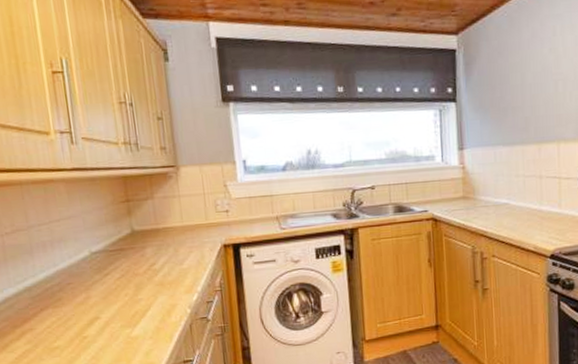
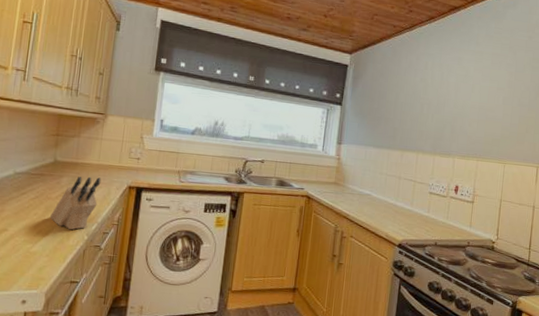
knife block: none [143,241,193,306] -> present [50,176,101,230]

